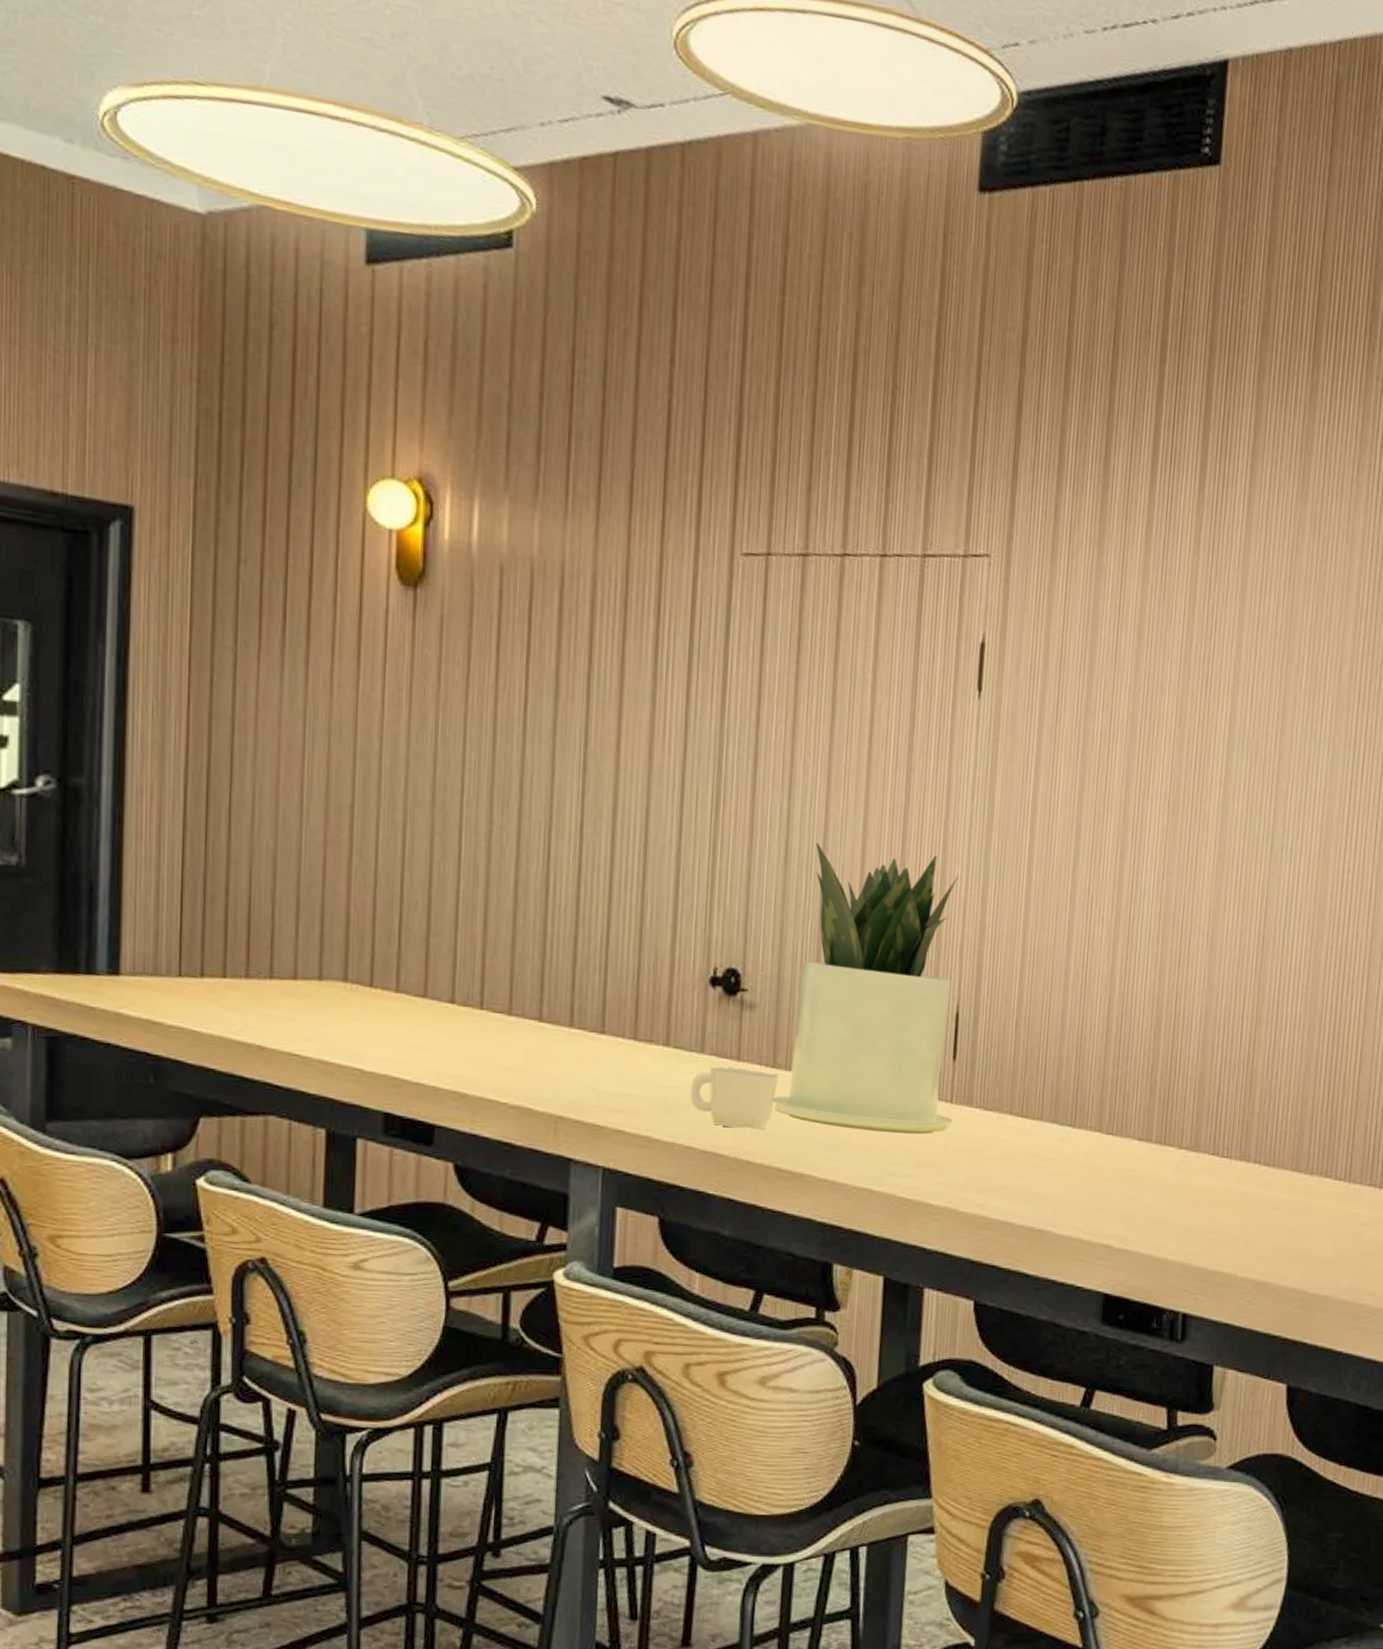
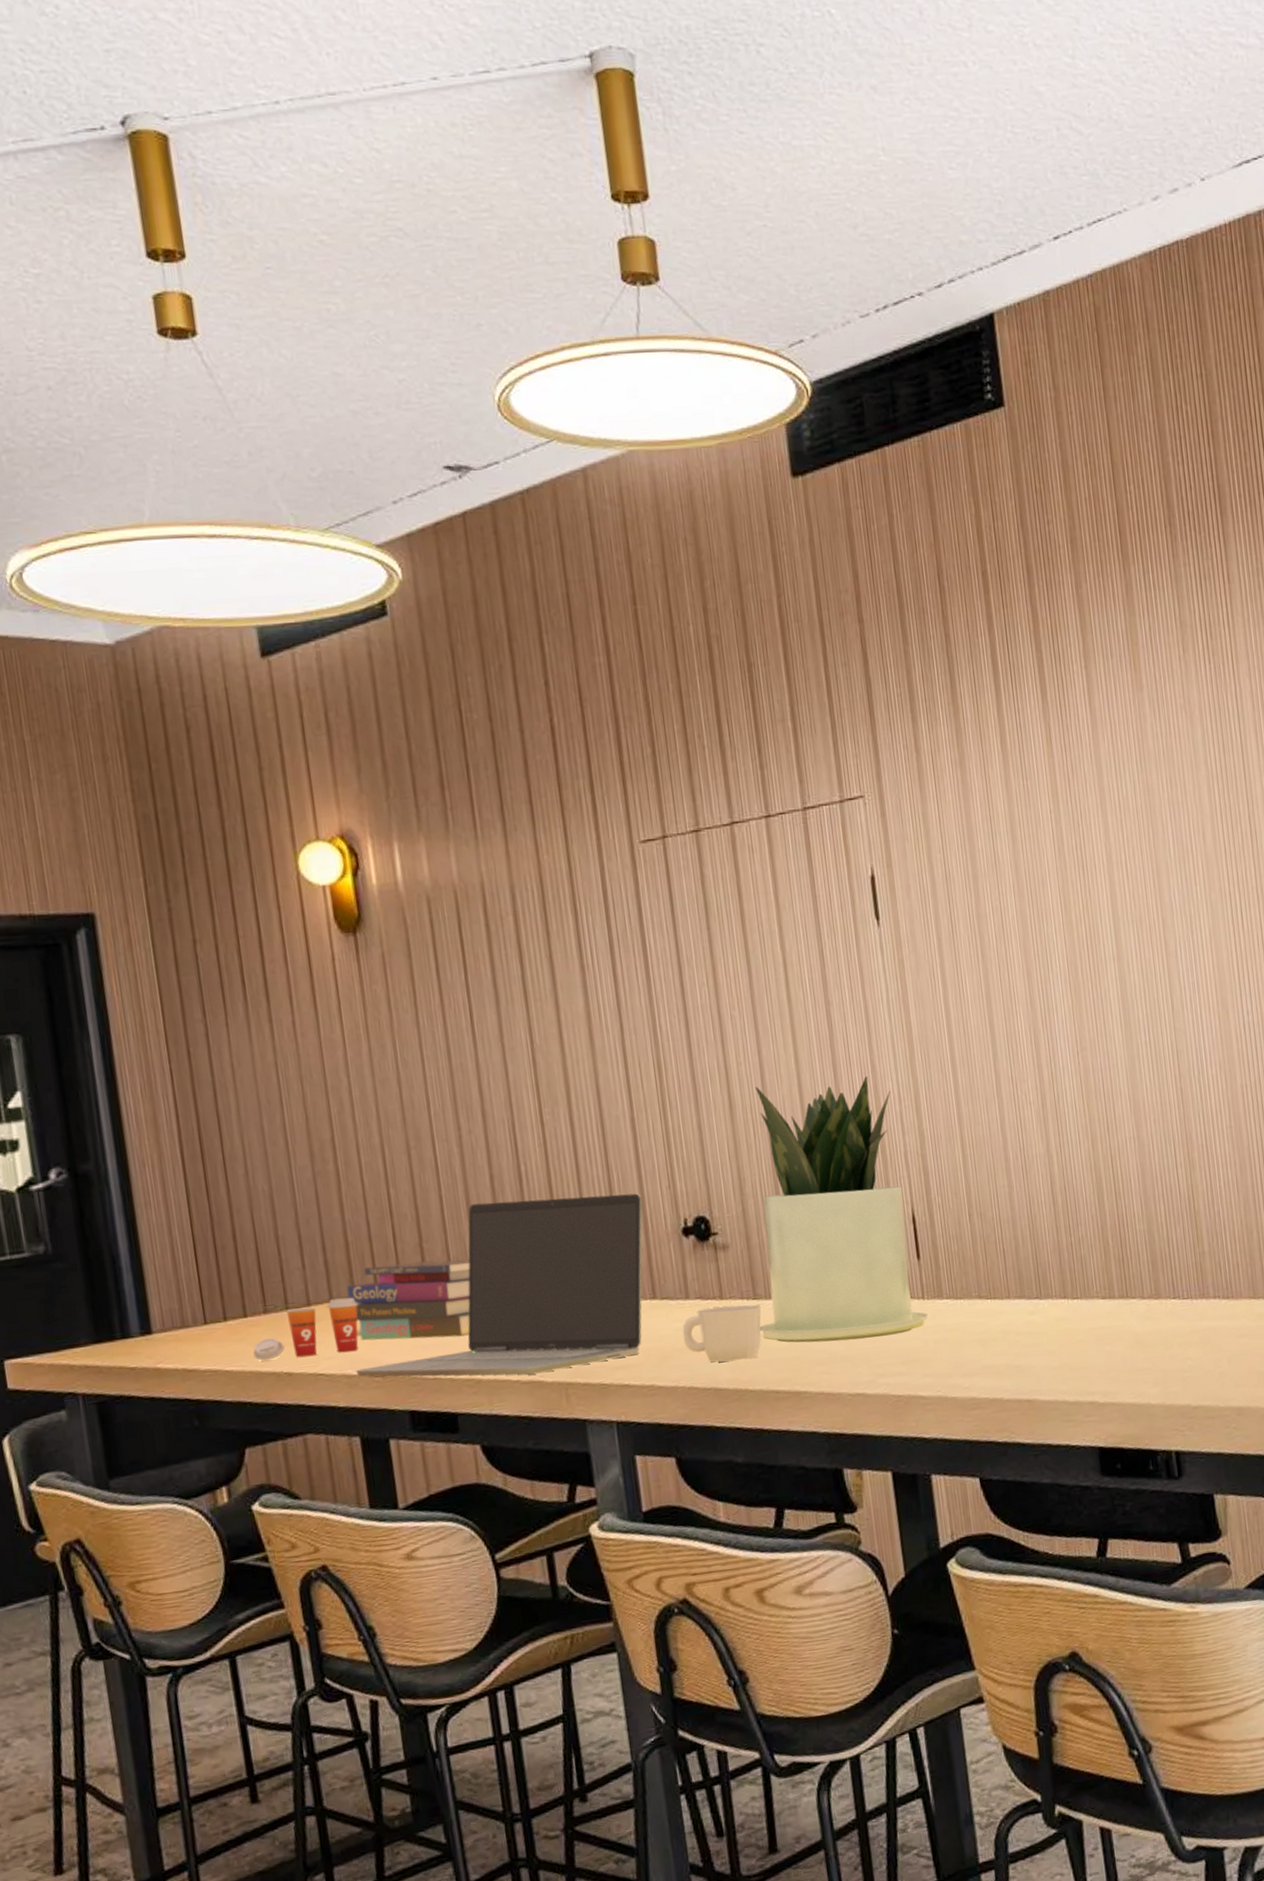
beverage cup: none [226,977,349,1038] -> present [253,1297,359,1361]
laptop: none [334,906,673,1101] -> present [356,1193,643,1378]
books: none [339,951,478,1045] -> present [347,1259,470,1341]

